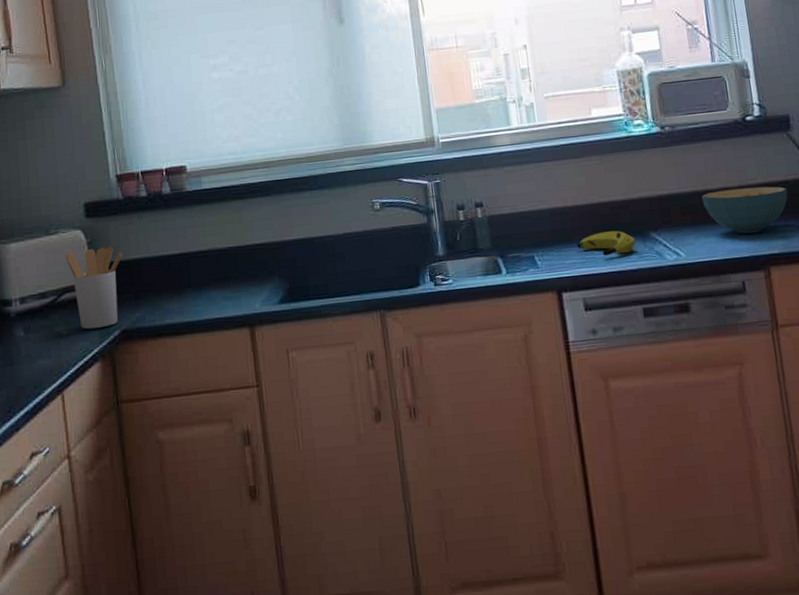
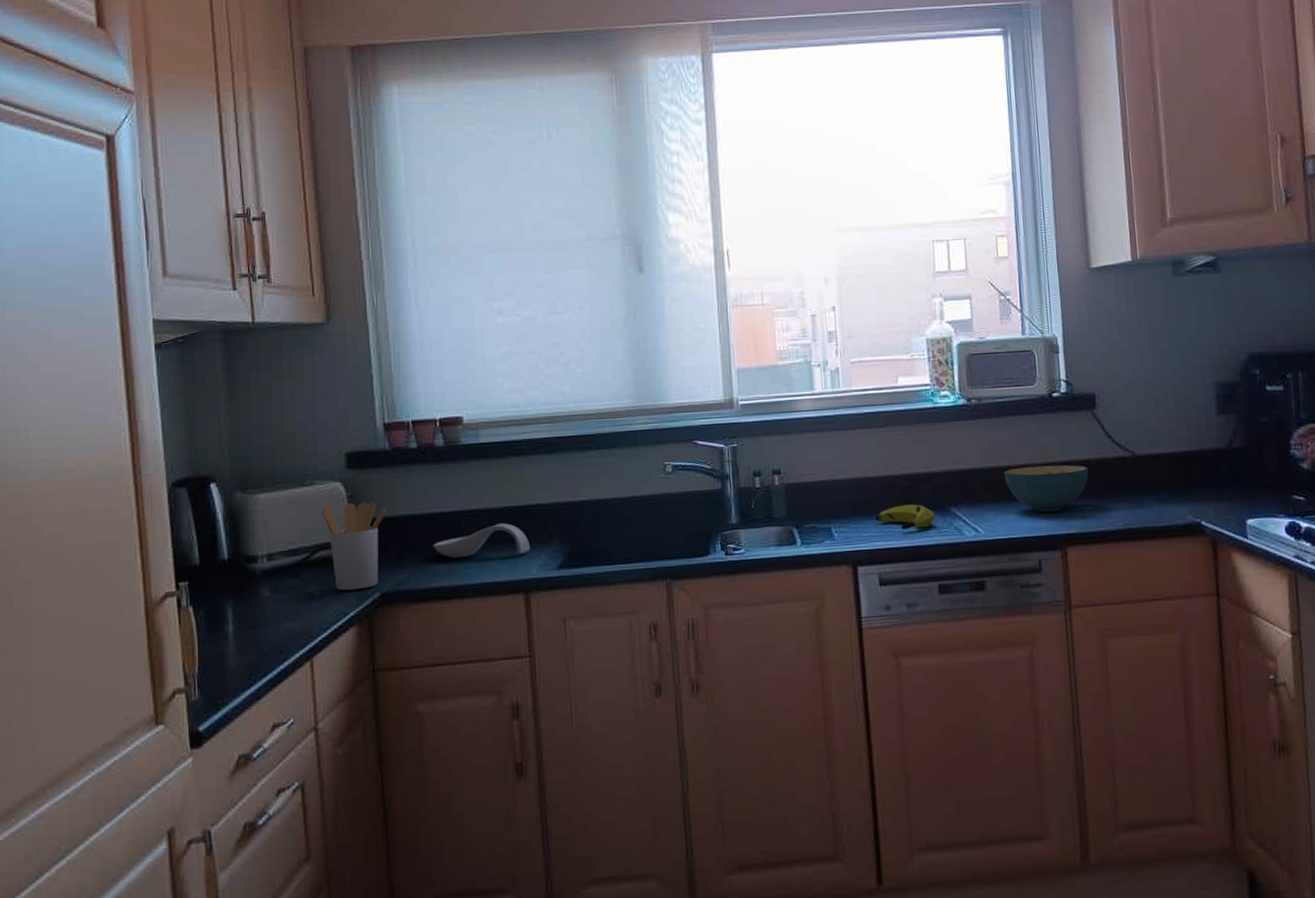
spoon rest: none [164,262,254,296] -> present [432,523,531,558]

